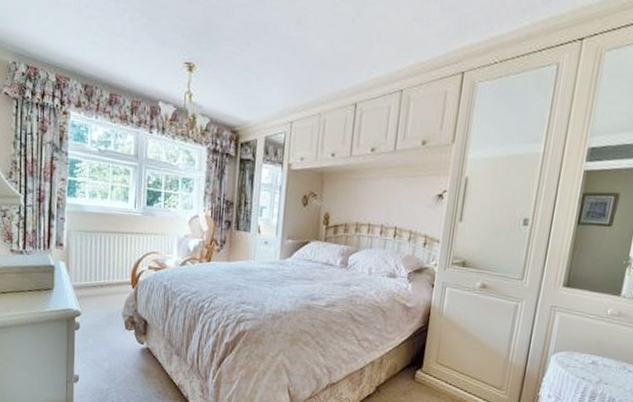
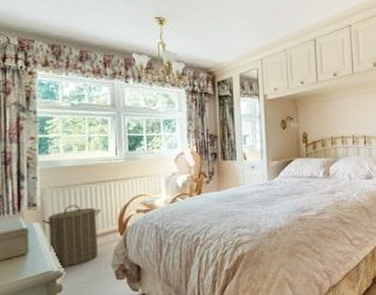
laundry hamper: none [67,250,117,309] -> present [42,204,101,269]

